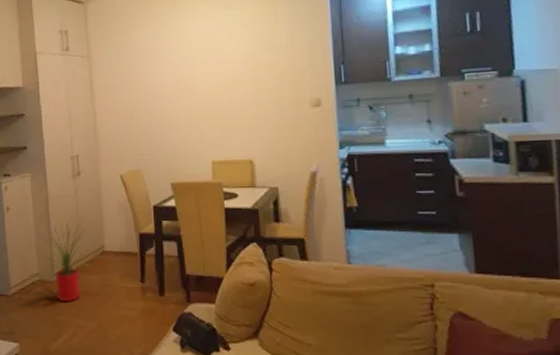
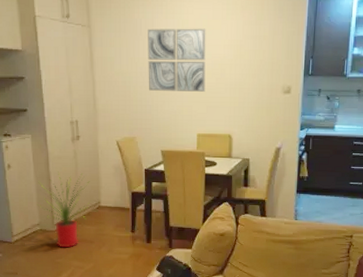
wall art: none [149,45,217,117] -> present [148,28,206,92]

